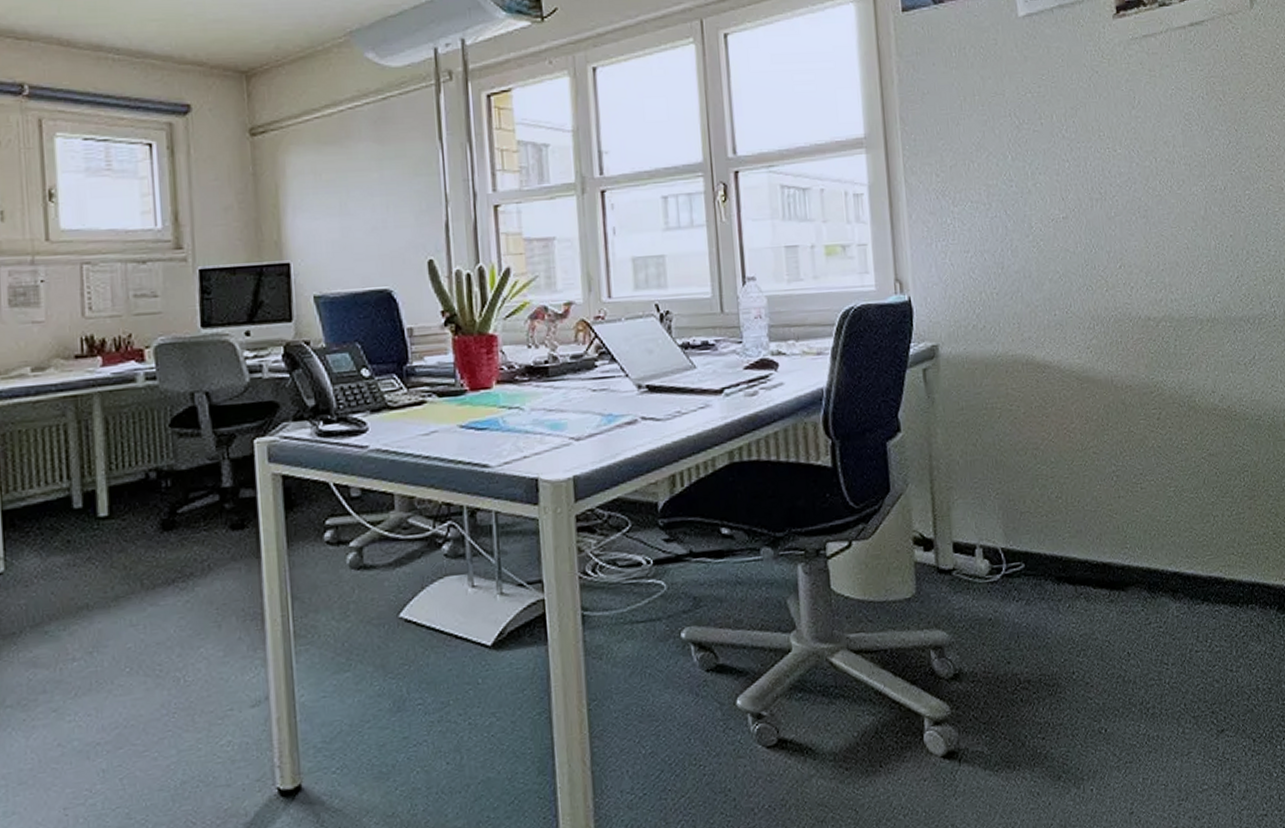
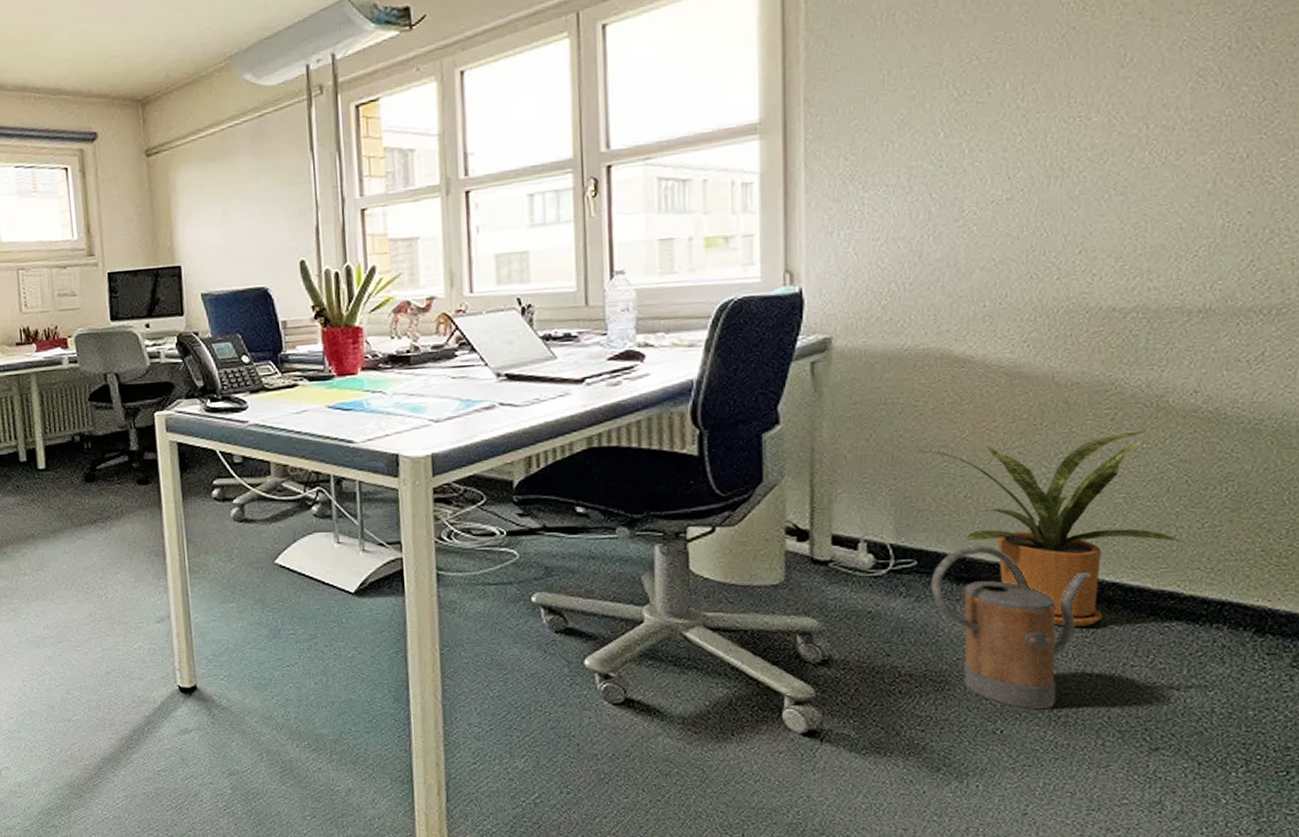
house plant: none [1015,428,1220,618] -> present [917,431,1184,626]
watering can: none [1036,544,1158,704] -> present [930,545,1090,710]

